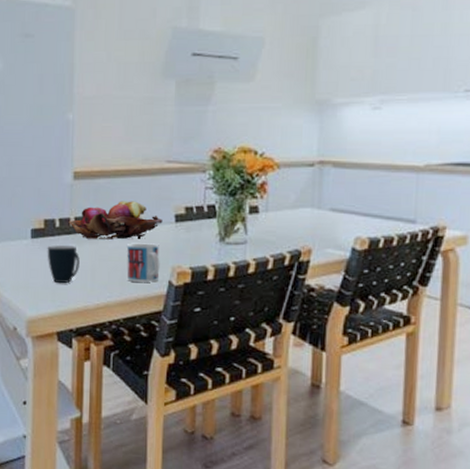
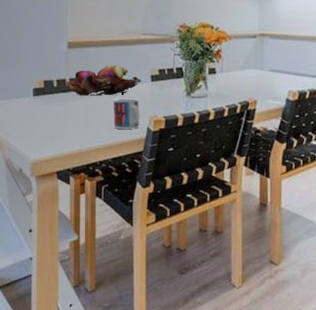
mug: present [47,245,80,284] -> none [47,101,74,132]

